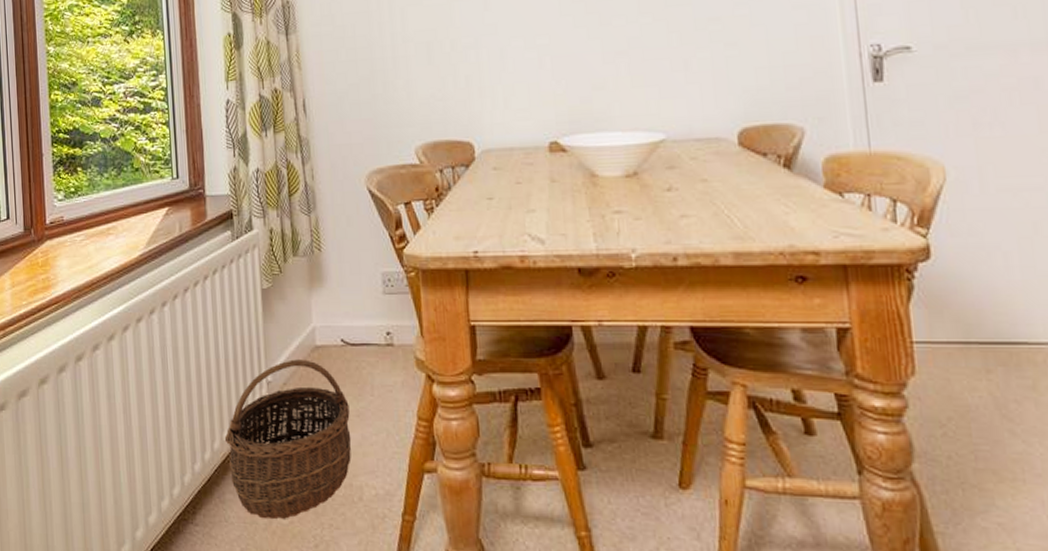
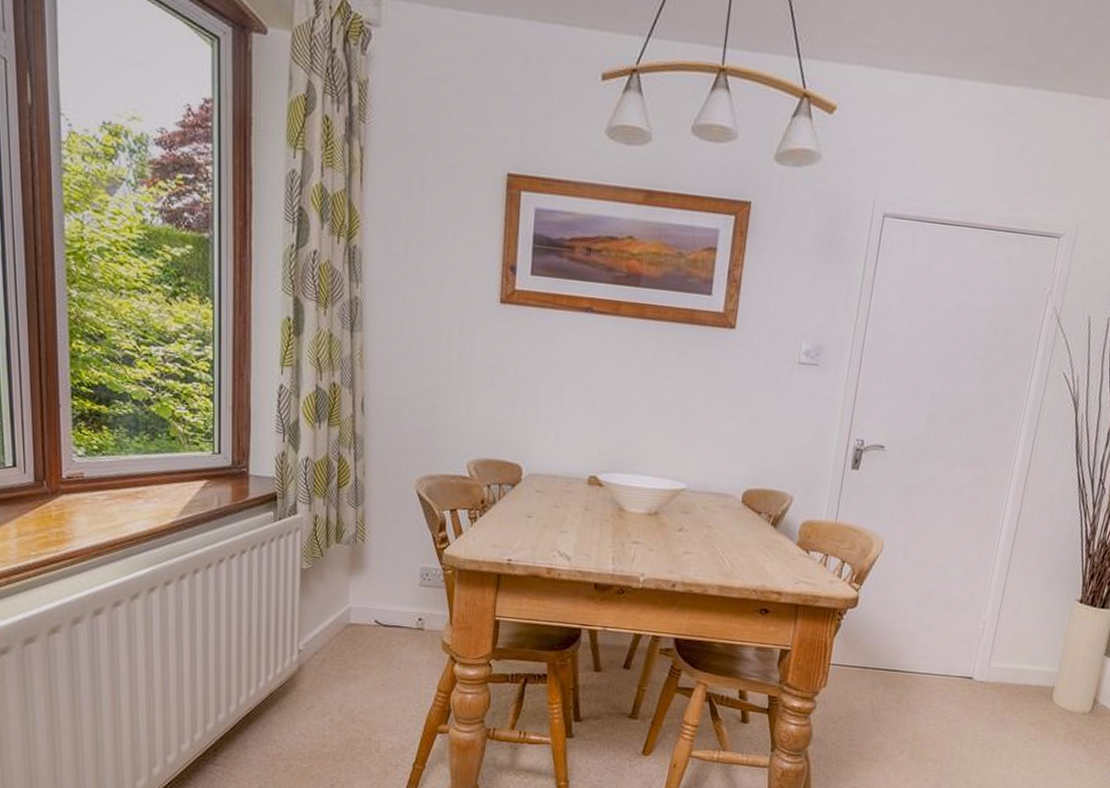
wicker basket: present [225,359,352,520] -> none [252,633,376,764]

